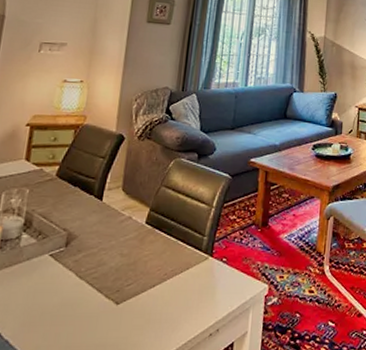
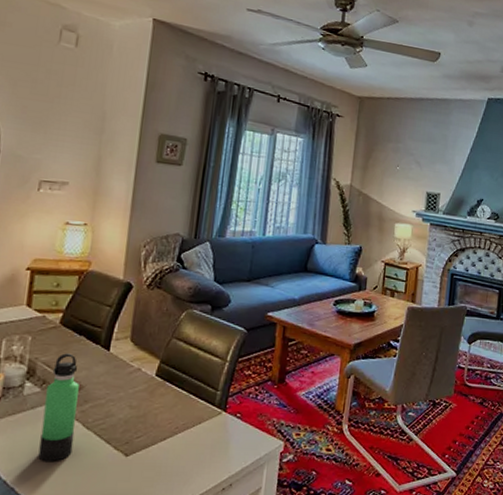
thermos bottle: none [32,204,73,312] -> present [38,353,79,461]

